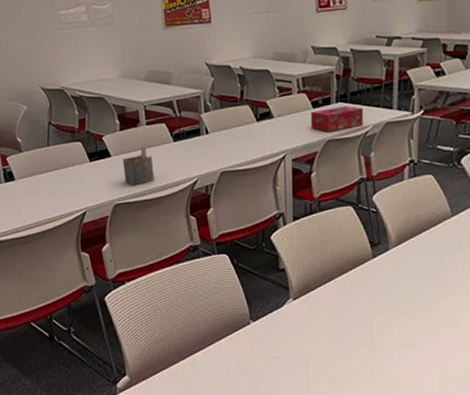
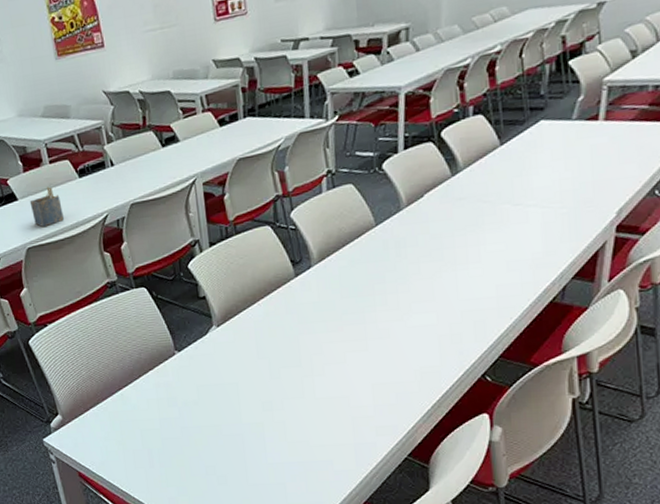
tissue box: present [310,106,364,132] -> none [218,120,274,151]

